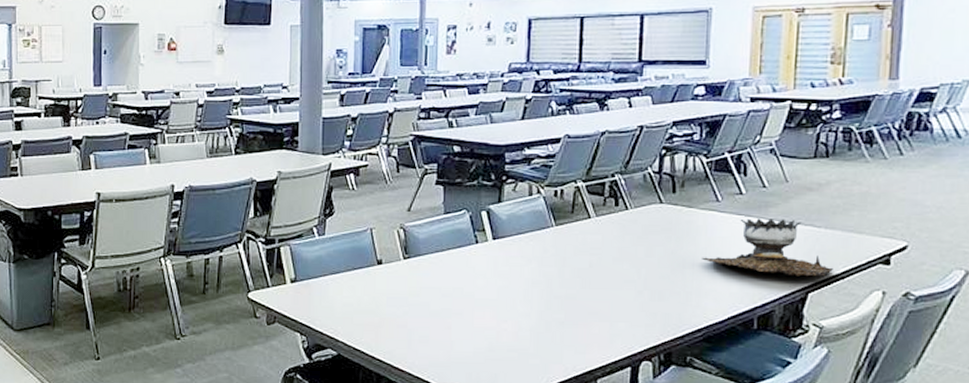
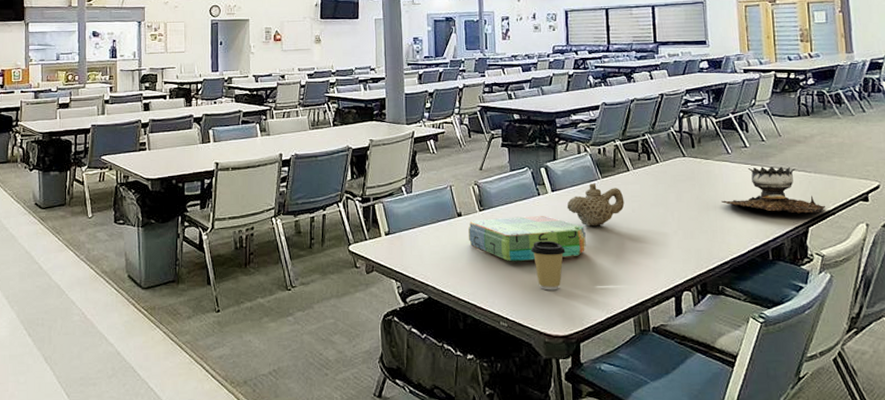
board game: none [388,266,530,319] -> present [468,215,586,262]
coffee cup: none [462,296,504,353] -> present [531,240,566,291]
teapot: none [509,232,581,282] -> present [567,184,625,227]

